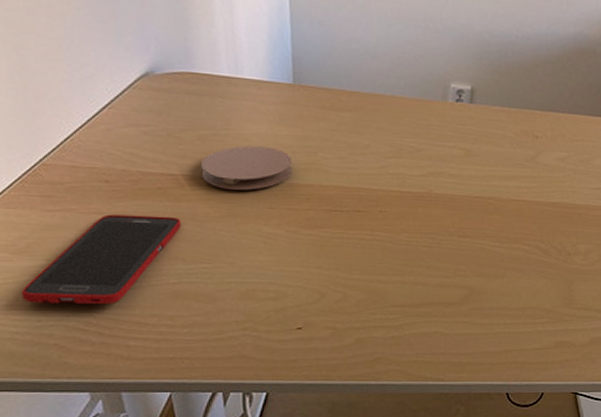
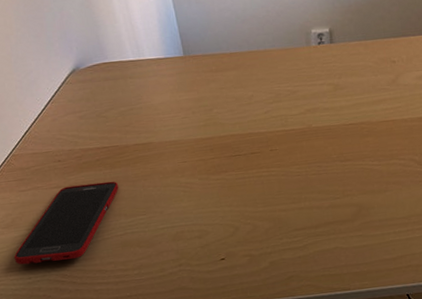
coaster: present [200,145,293,190] -> none [124,111,196,153]

